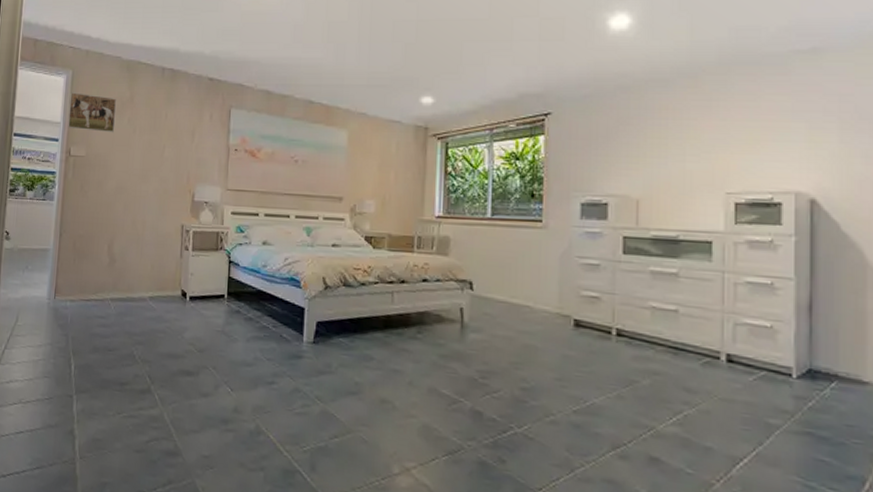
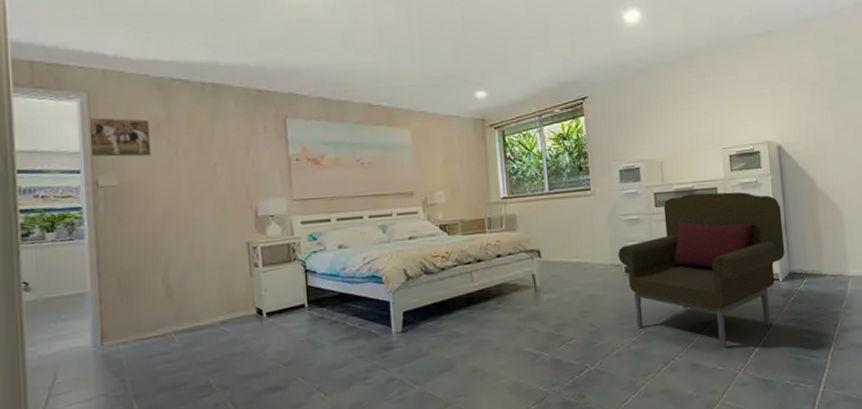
armchair: none [567,244,806,449] -> present [617,191,785,350]

